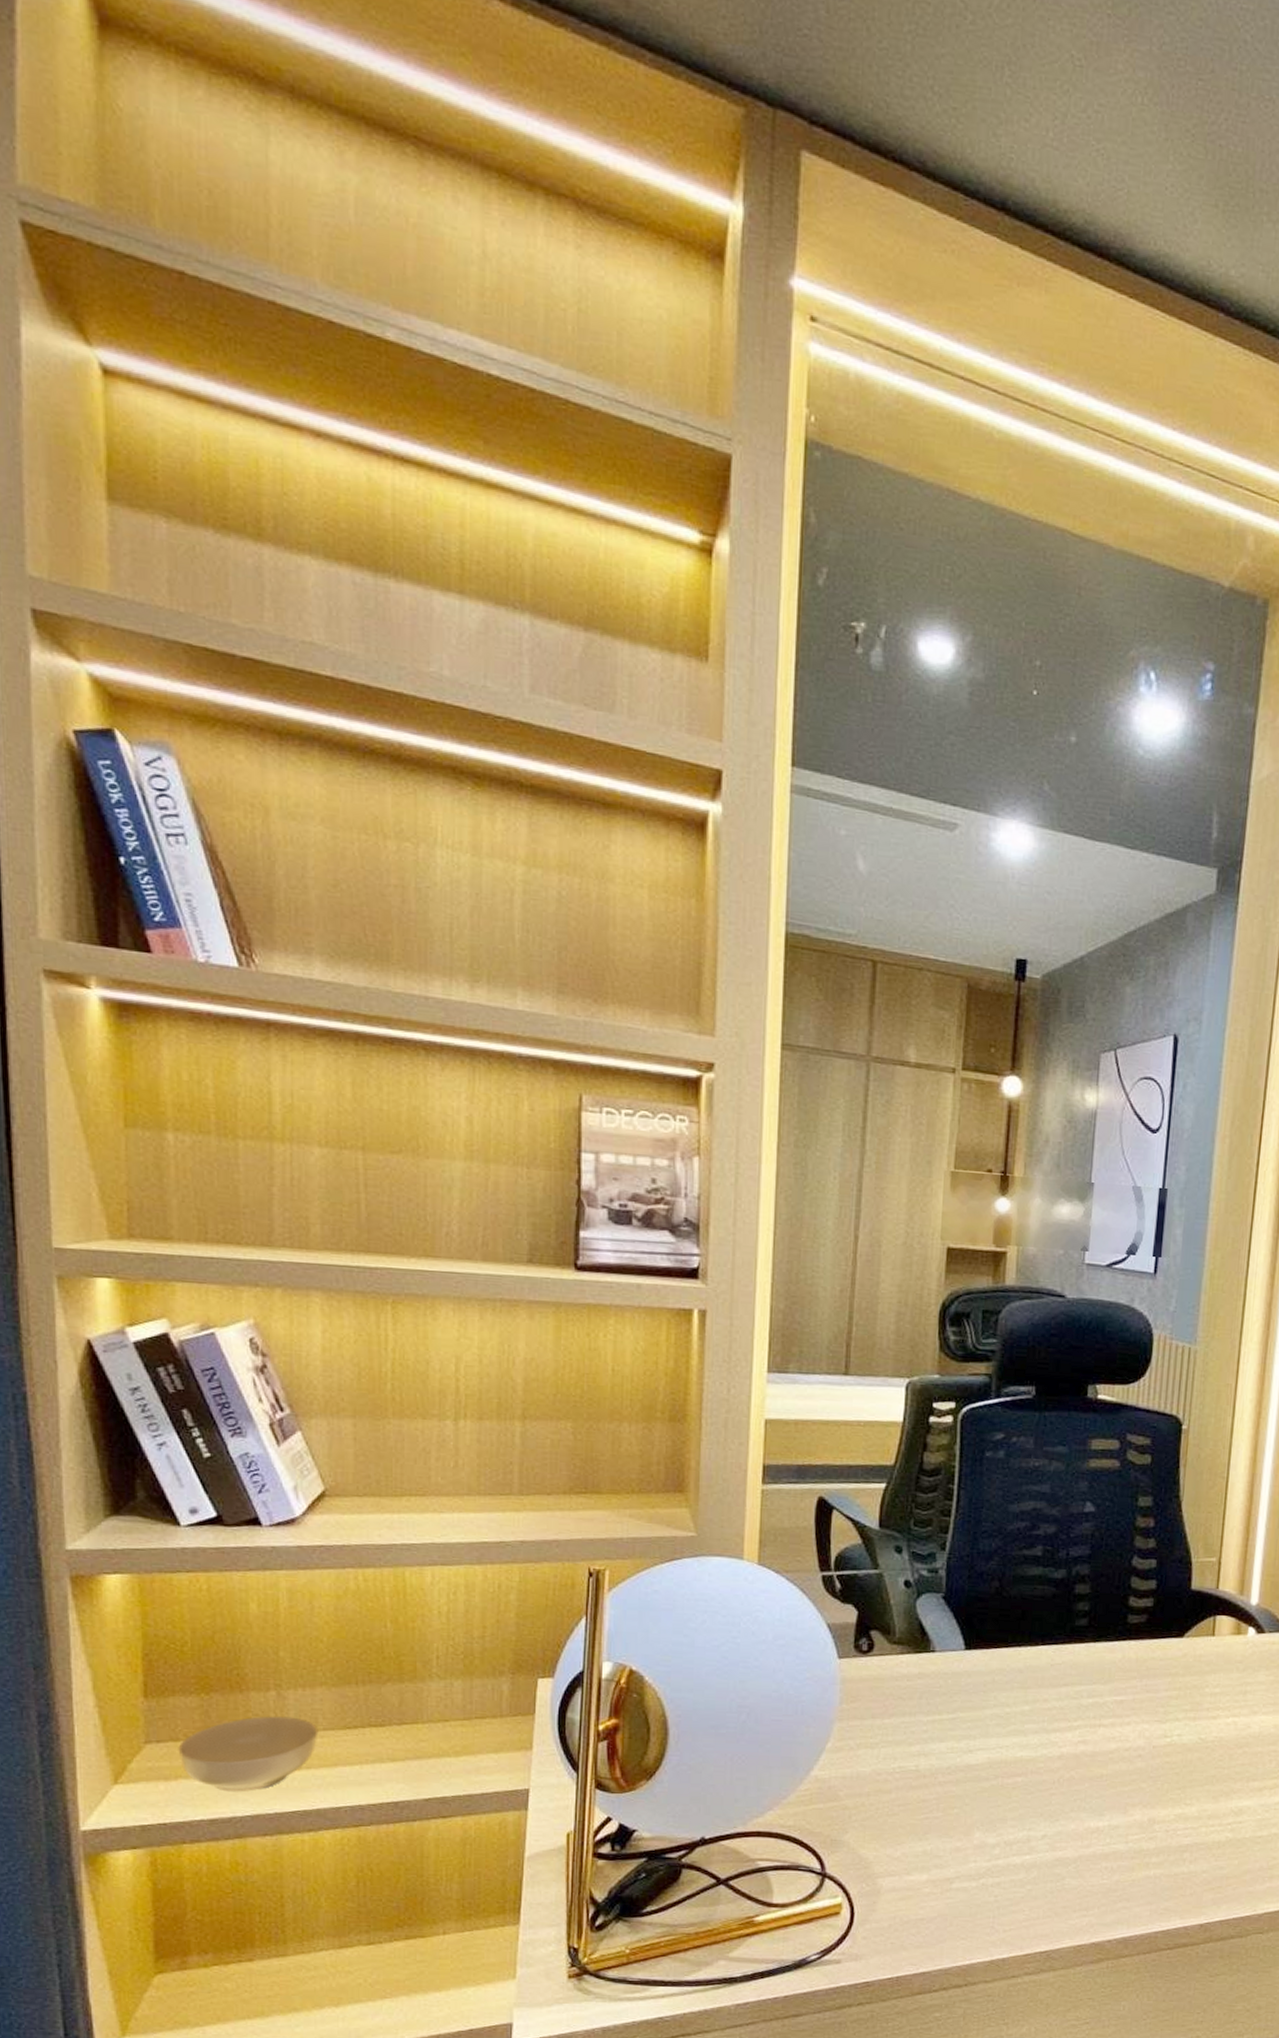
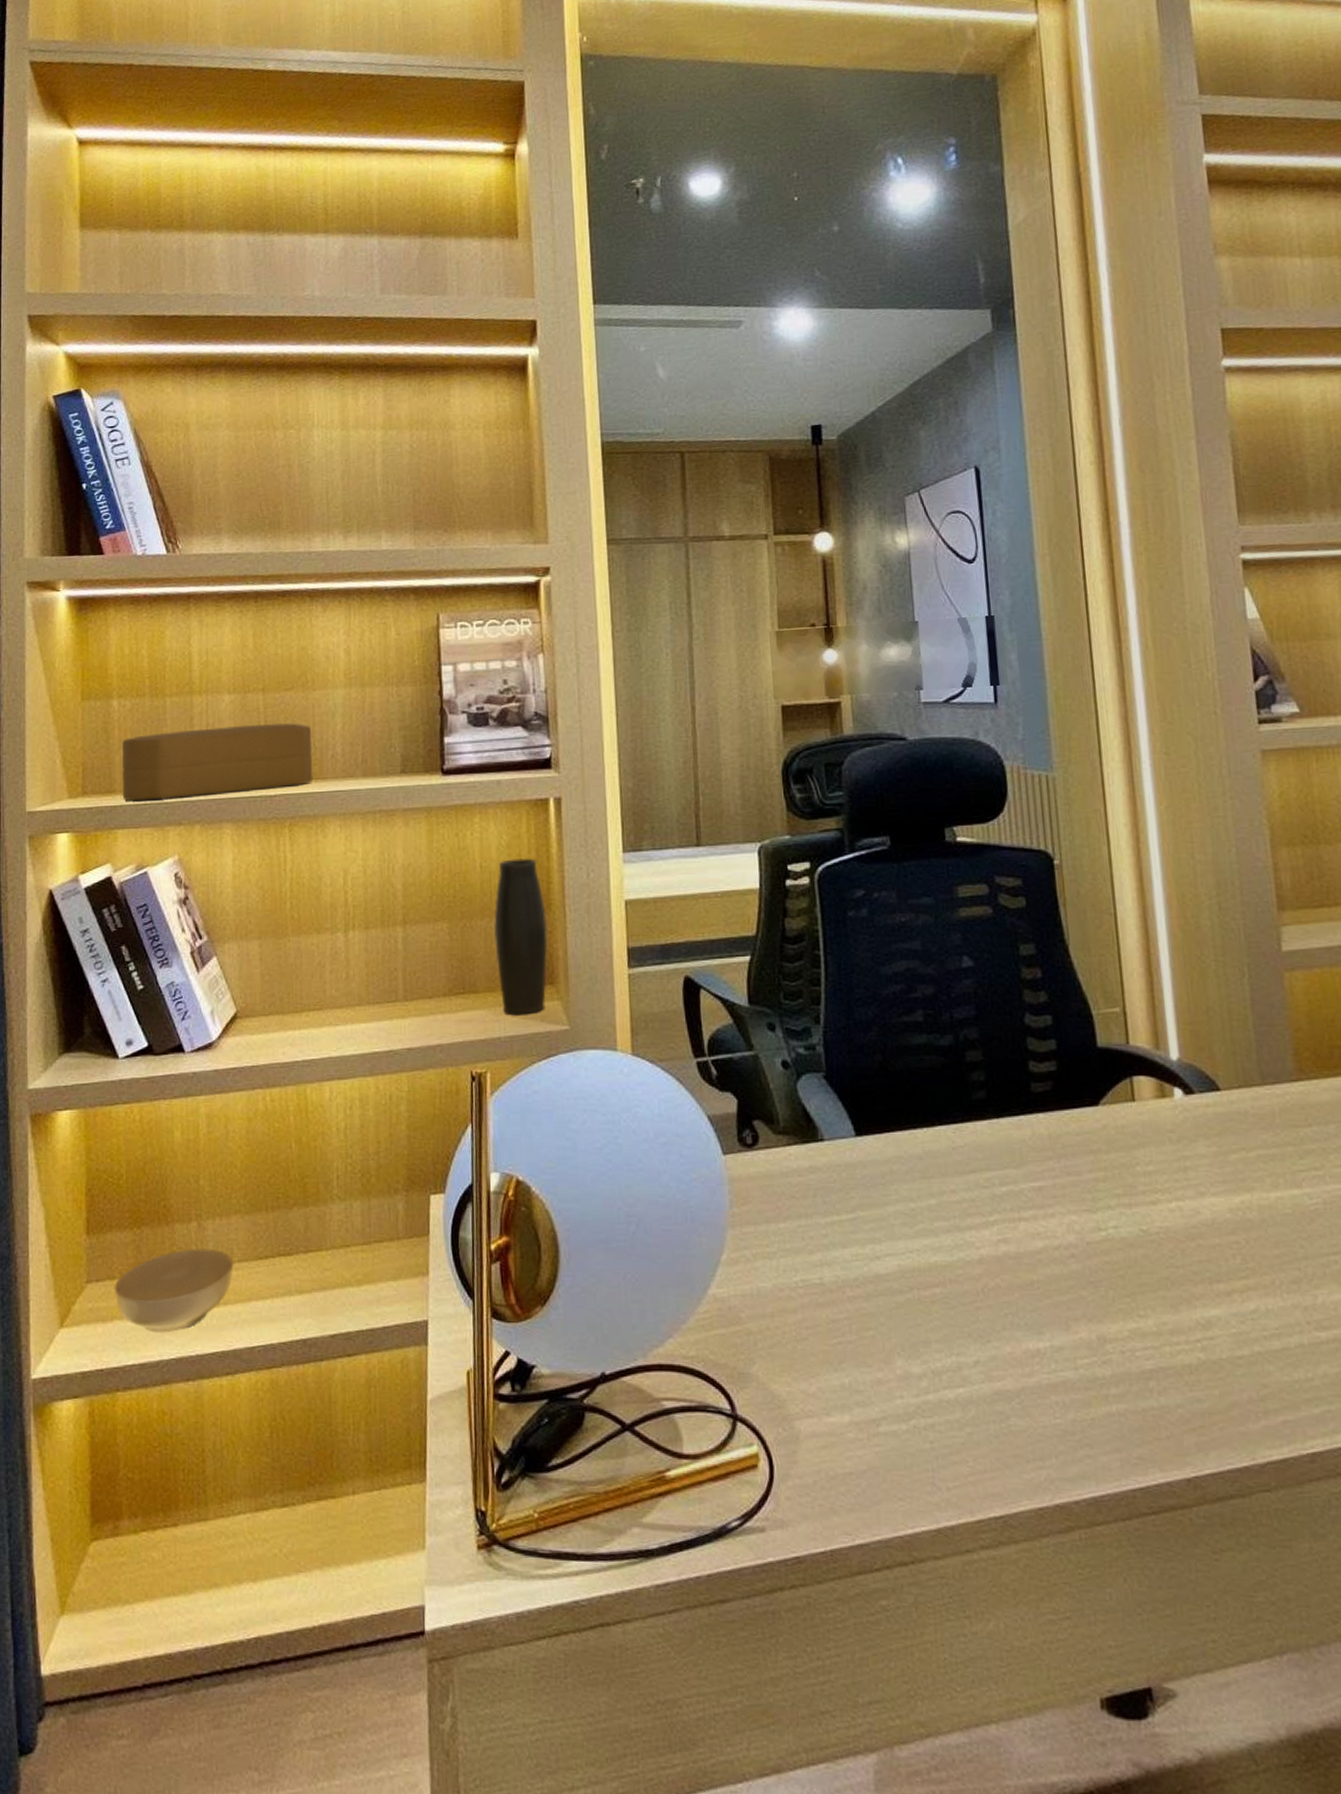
decorative box: none [181,1179,423,1260] -> present [122,723,313,801]
vase: none [622,1366,682,1519] -> present [493,858,548,1014]

